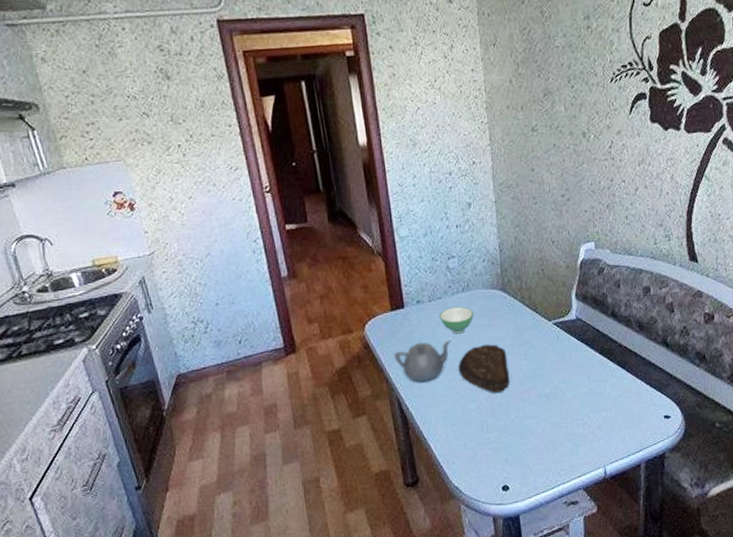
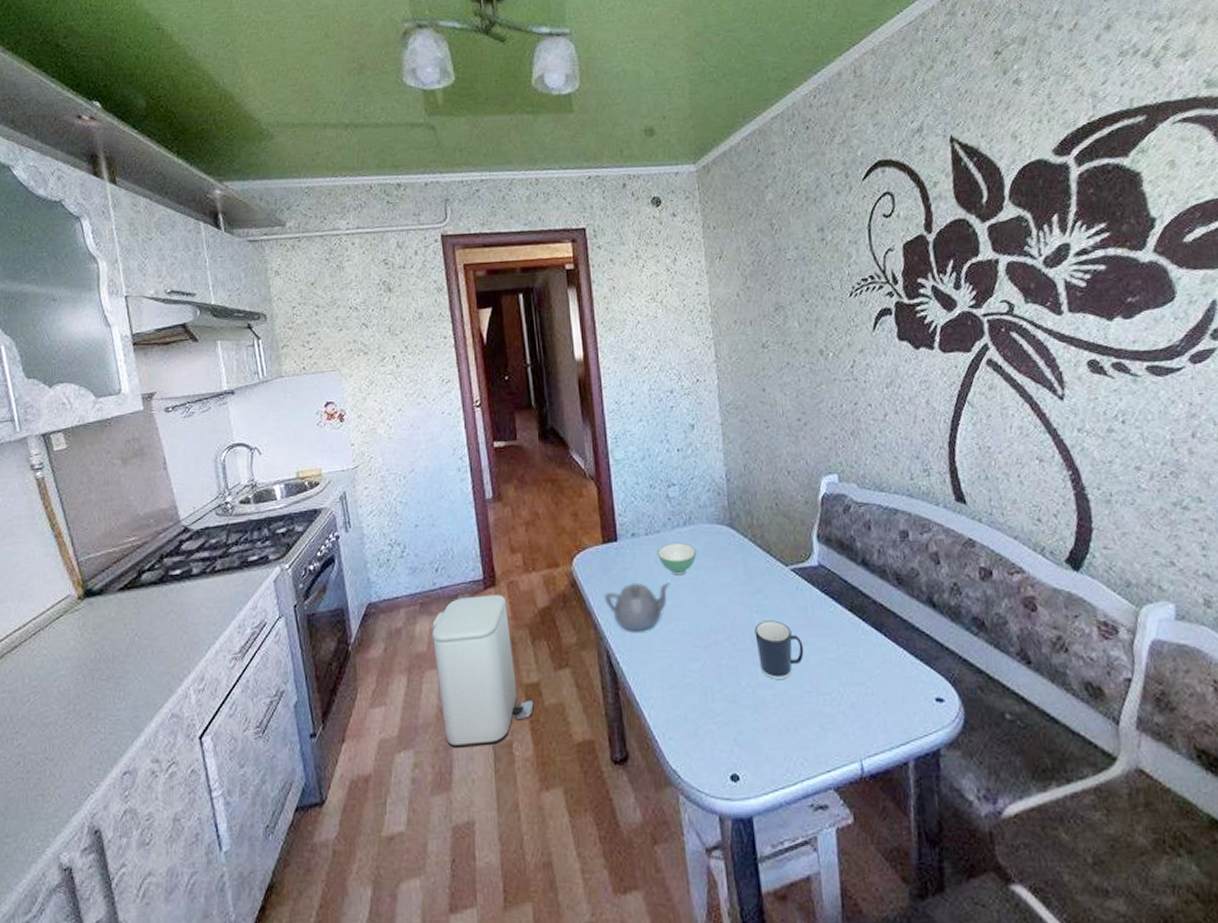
pedal bin: none [240,359,336,488] -> present [432,594,534,749]
bread loaf: present [458,343,509,393] -> none [678,589,739,651]
mug: none [522,365,563,412] -> present [754,620,804,680]

